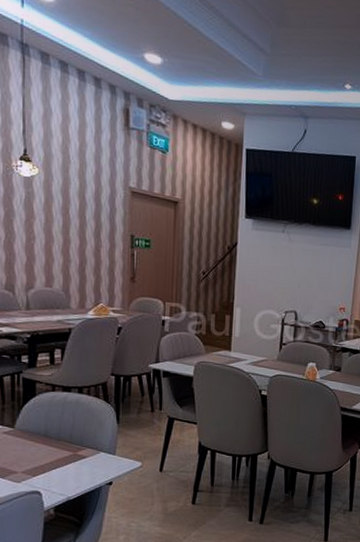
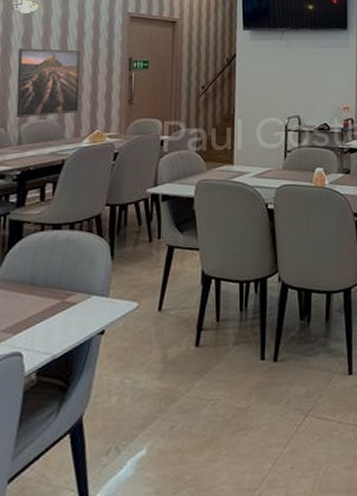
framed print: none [21,213,83,285] -> present [15,48,81,119]

